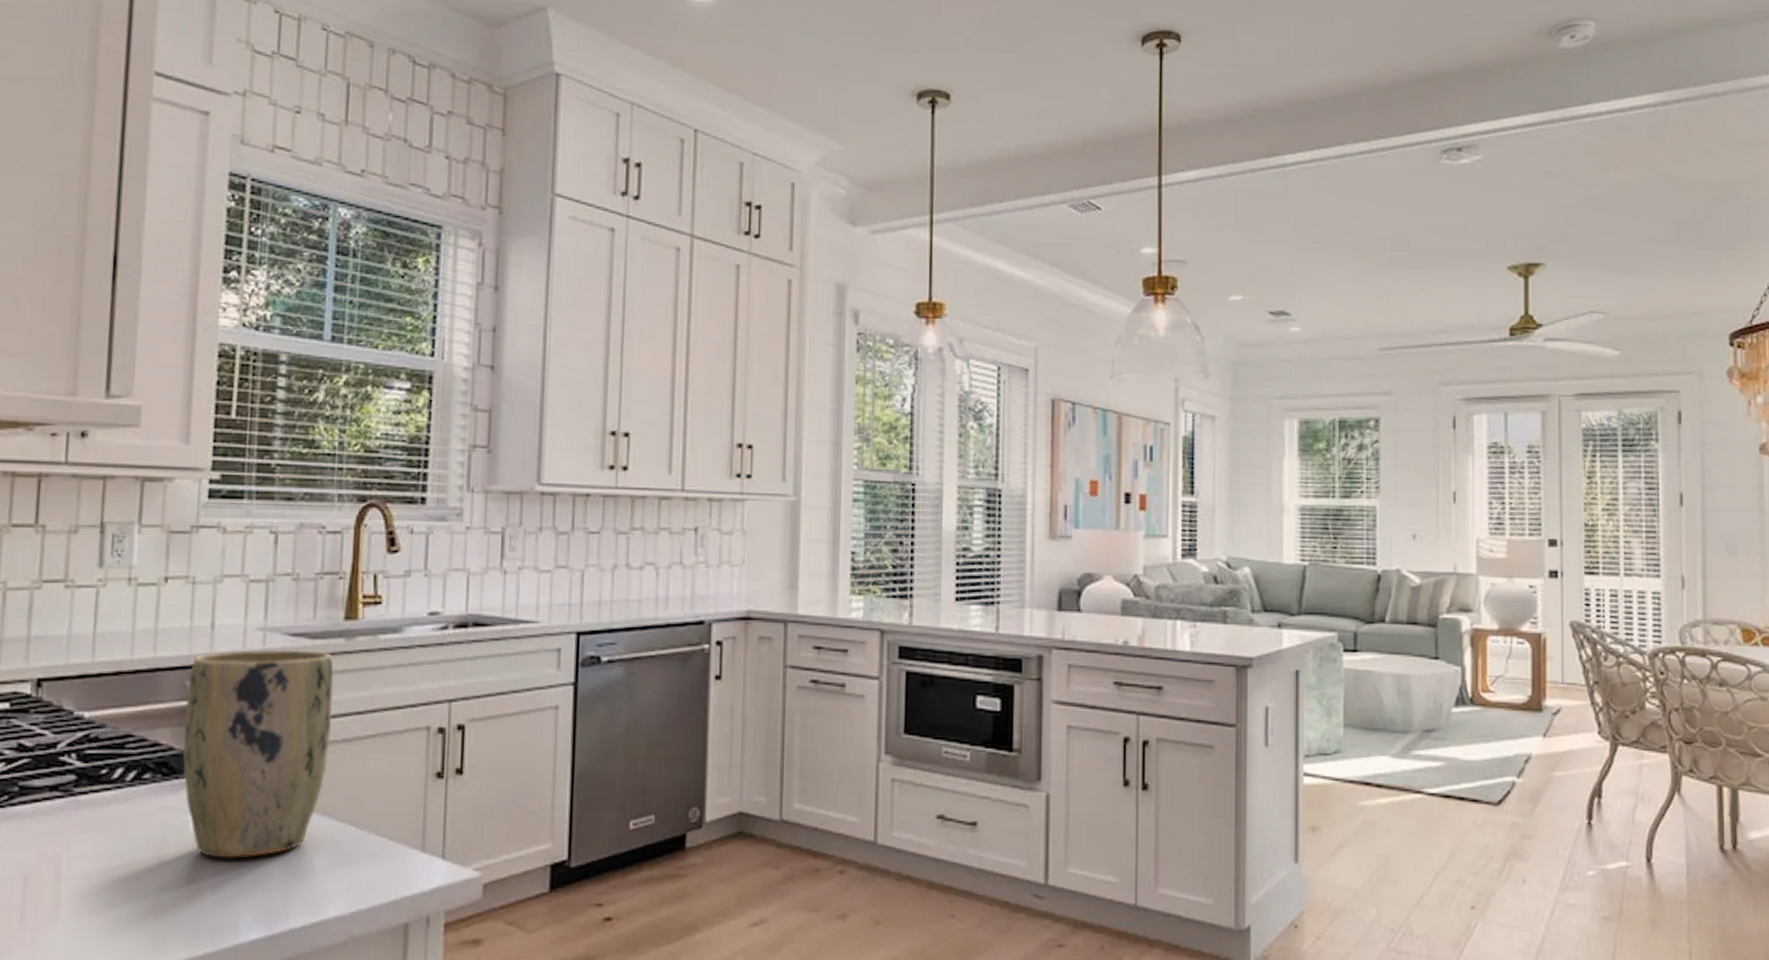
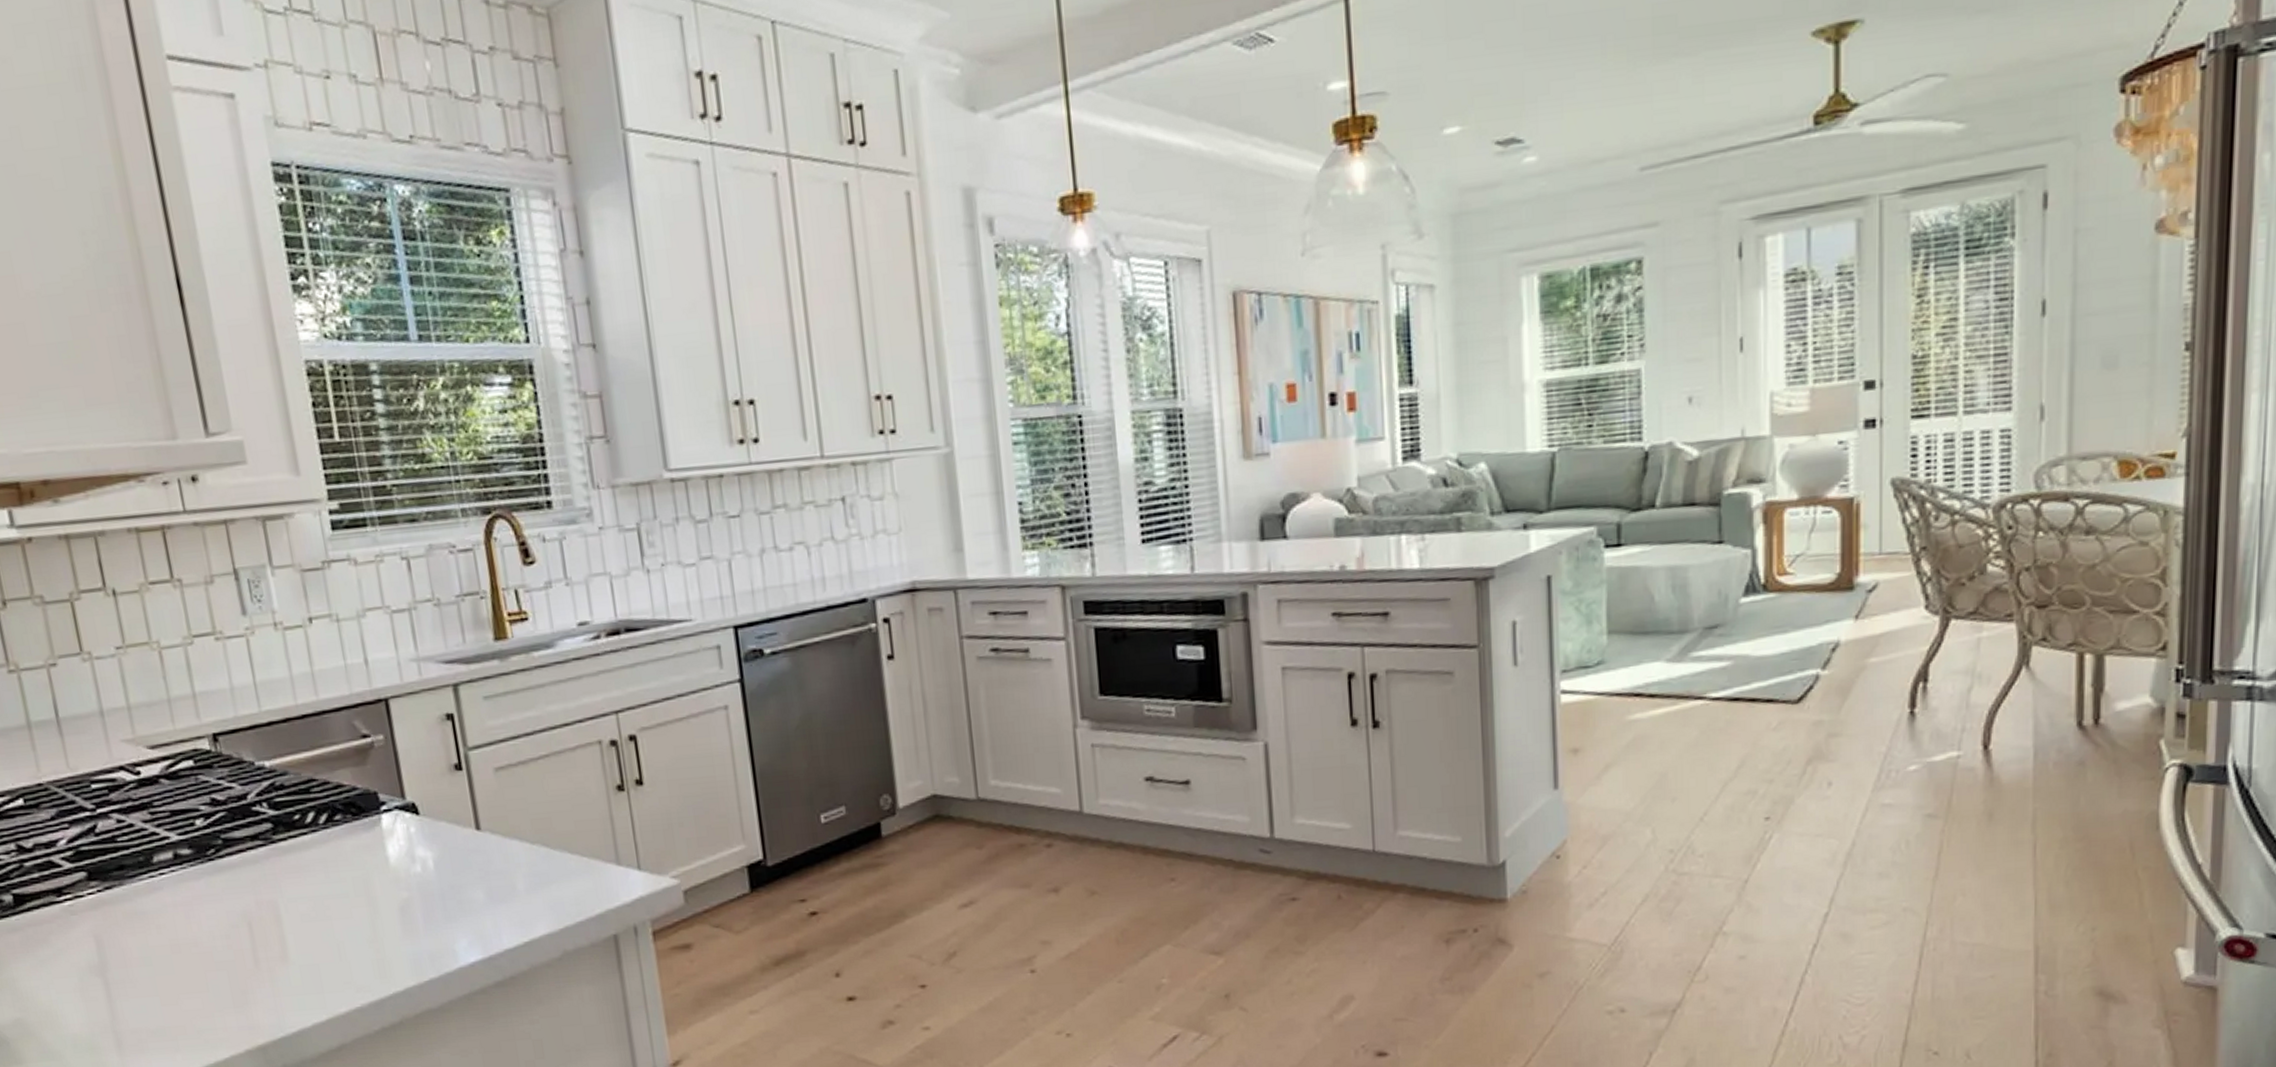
plant pot: present [183,649,334,858] -> none [354,675,508,889]

